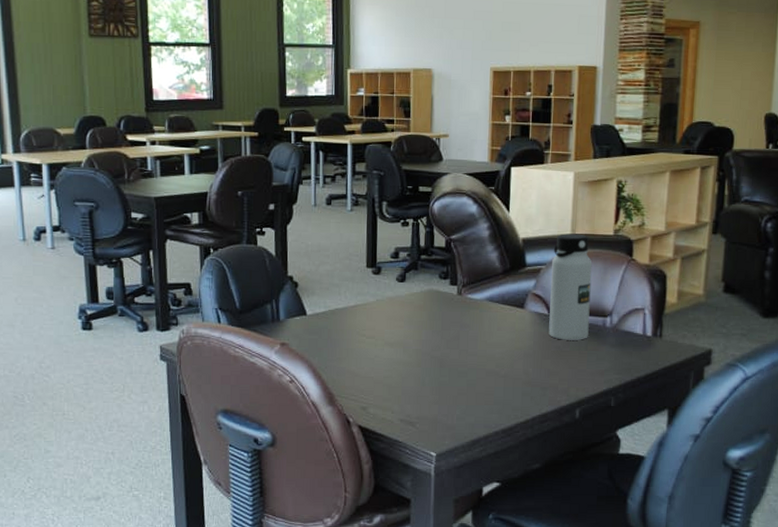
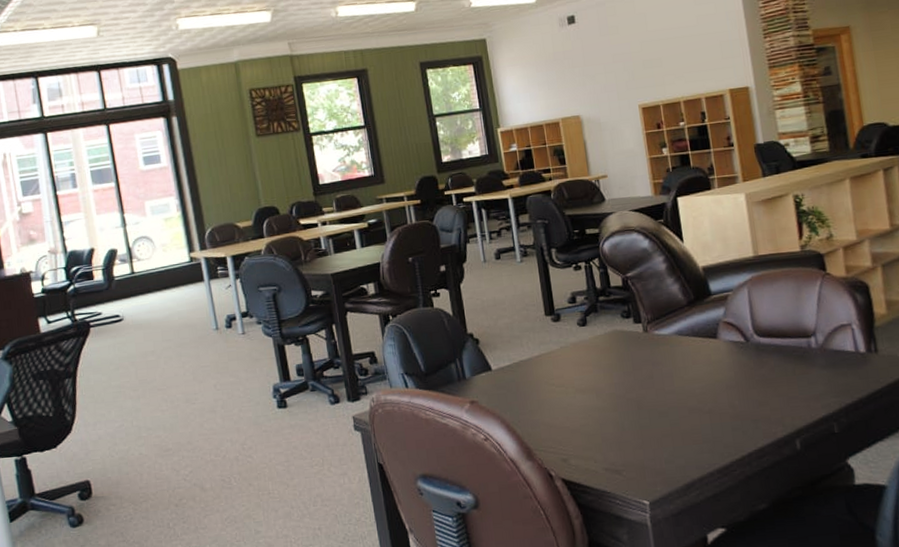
water bottle: present [549,233,593,340] -> none [737,254,794,367]

